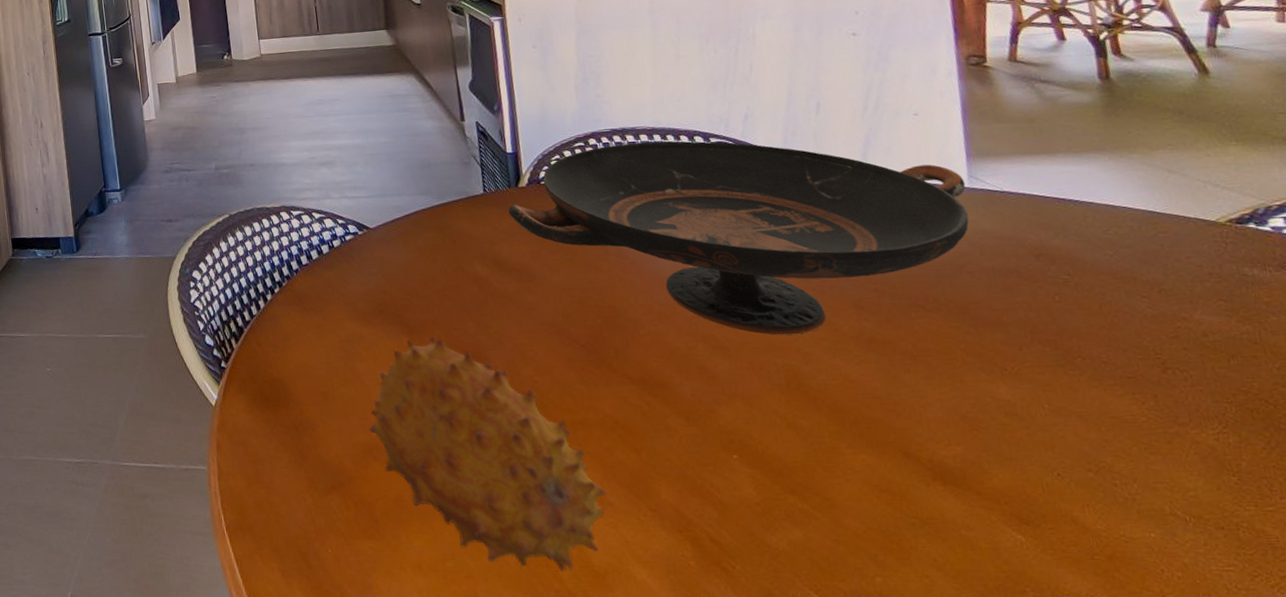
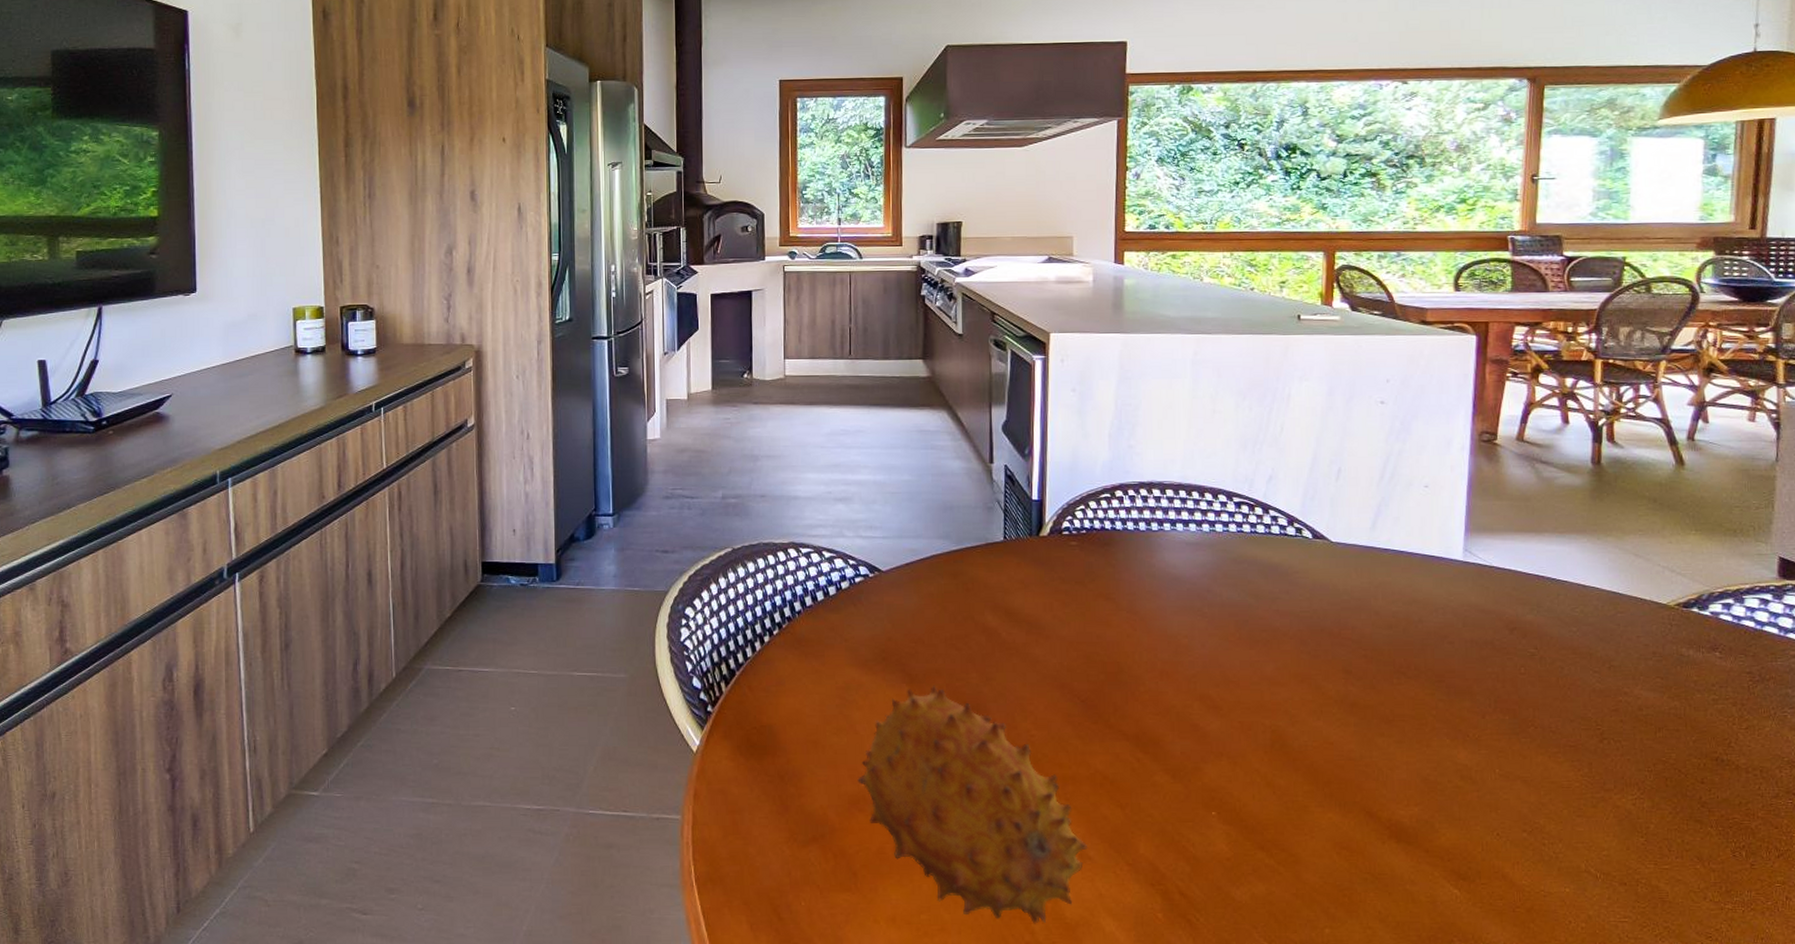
decorative bowl: present [508,141,969,336] -> none [1026,497,1460,698]

